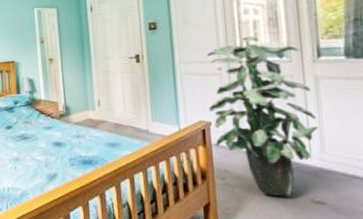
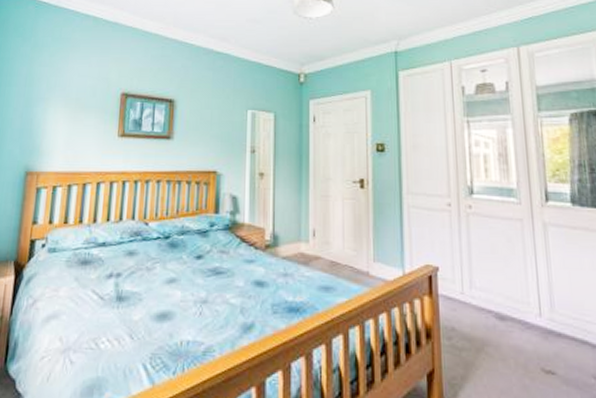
indoor plant: present [207,36,318,197] -> none [436,171,547,365]

